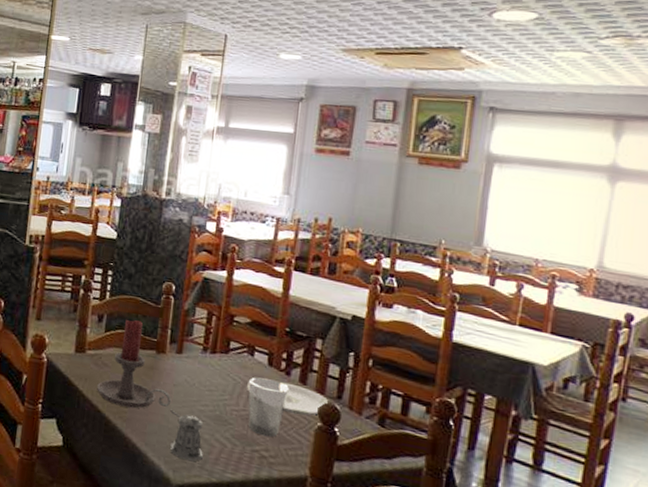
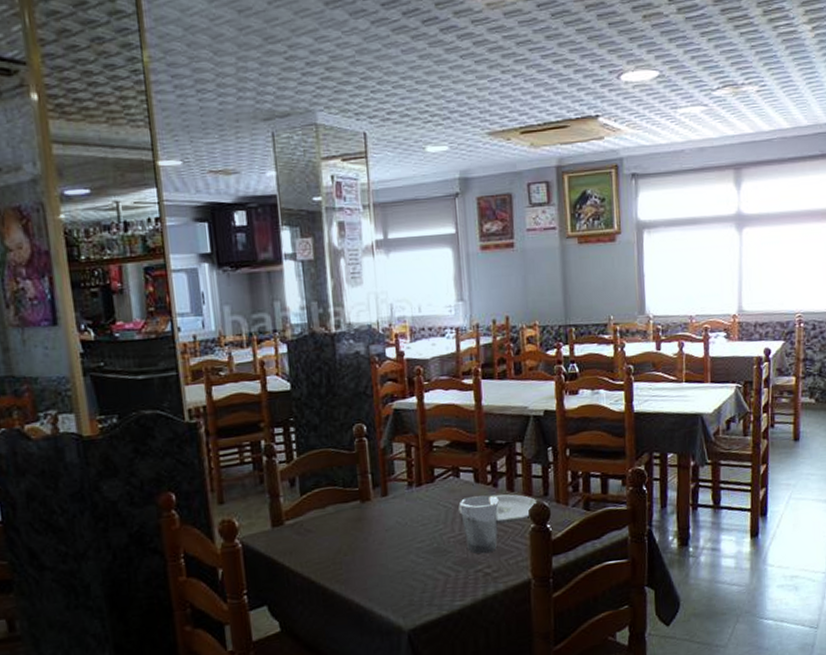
candle holder: present [97,320,172,409] -> none [305,473,387,570]
pepper shaker: present [170,409,203,462] -> none [388,555,429,604]

